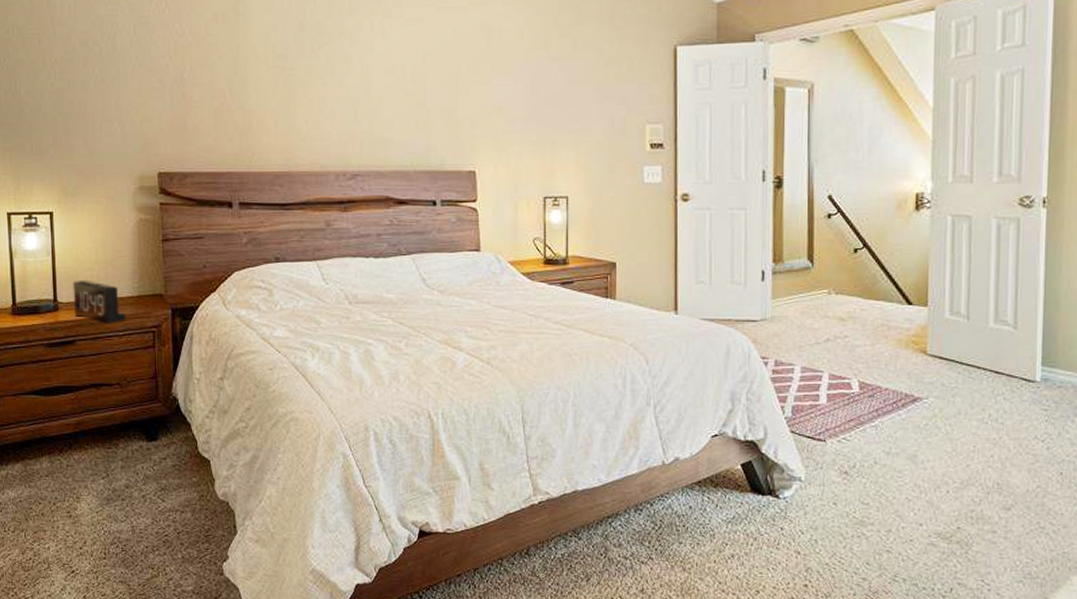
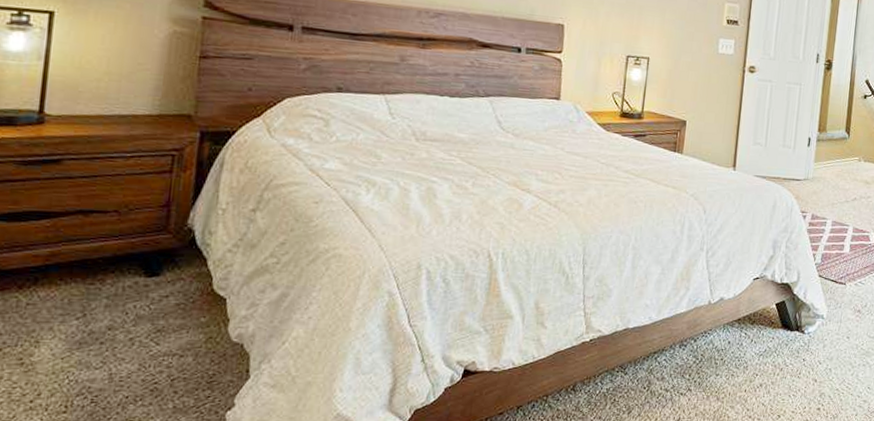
alarm clock: present [72,279,126,325] -> none [66,91,138,144]

